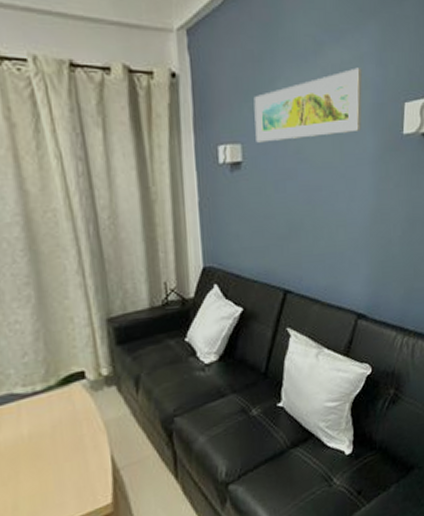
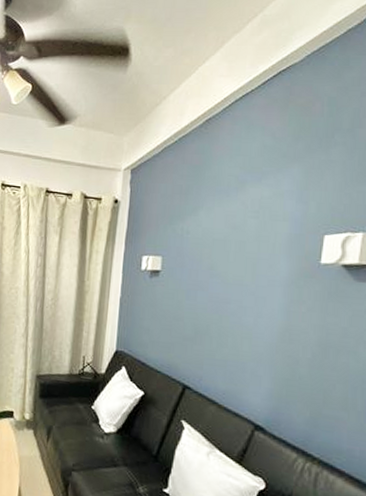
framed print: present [253,67,363,143] -> none [175,202,282,258]

